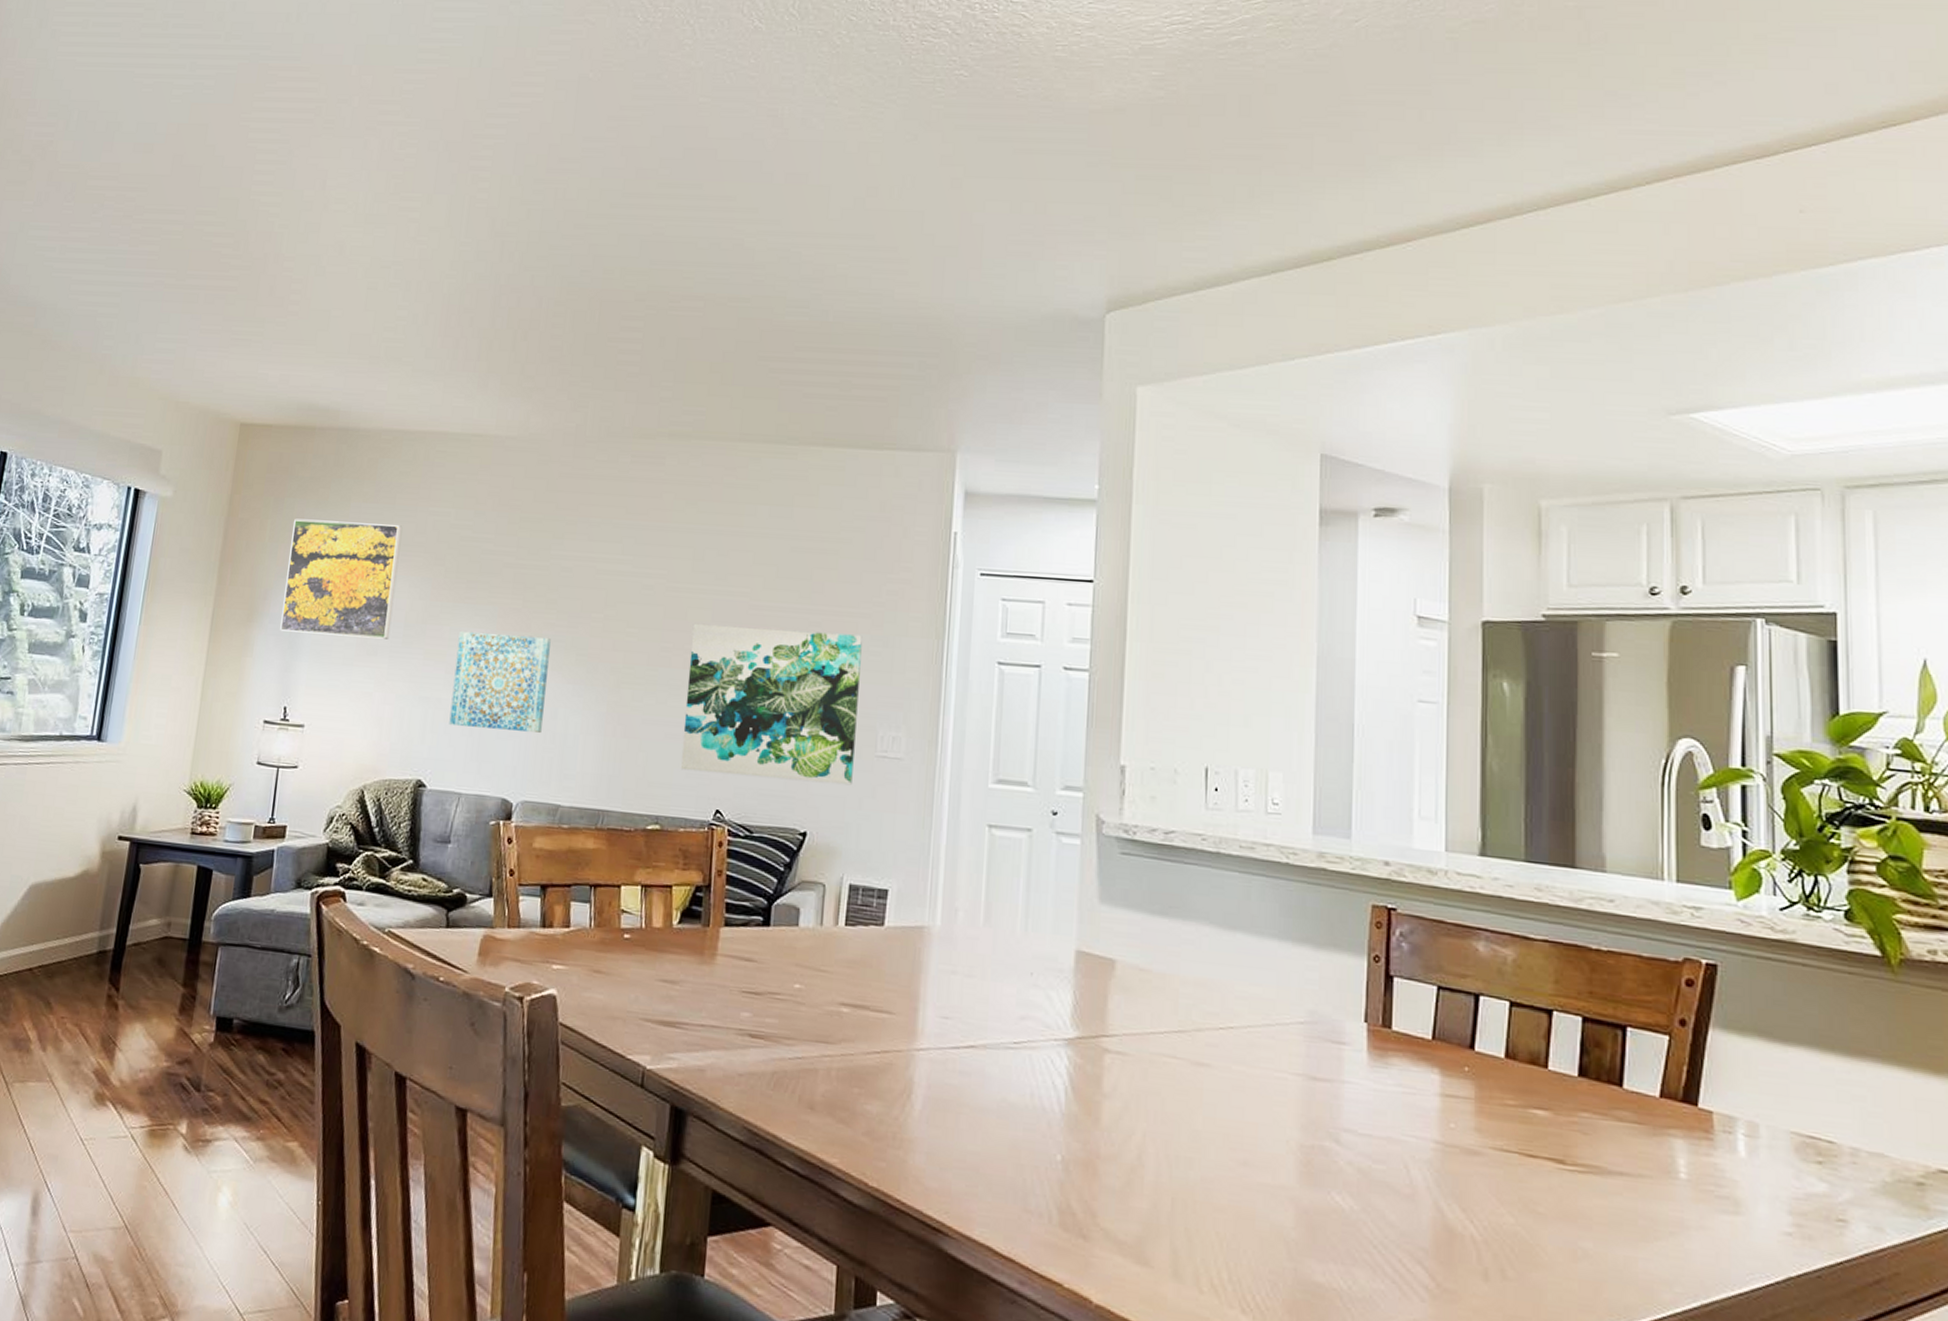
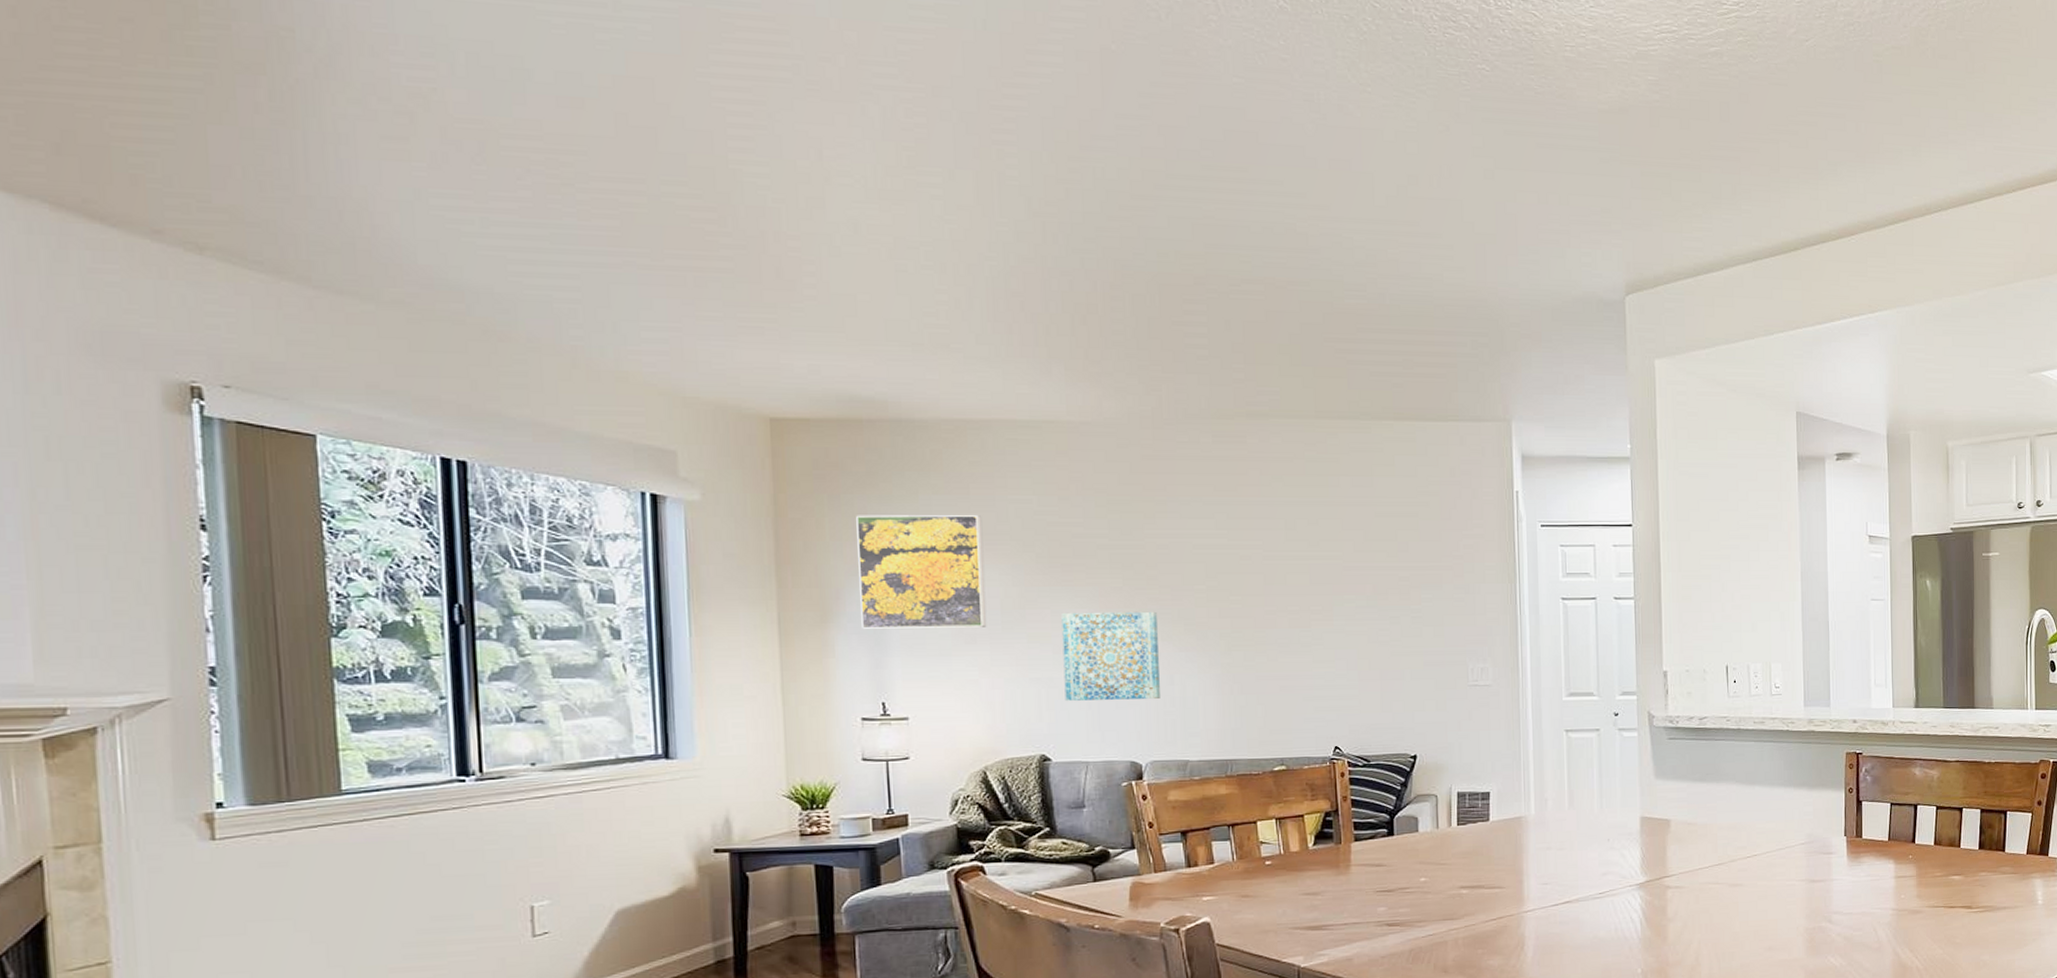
wall art: present [680,623,863,786] -> none [1293,585,1451,716]

